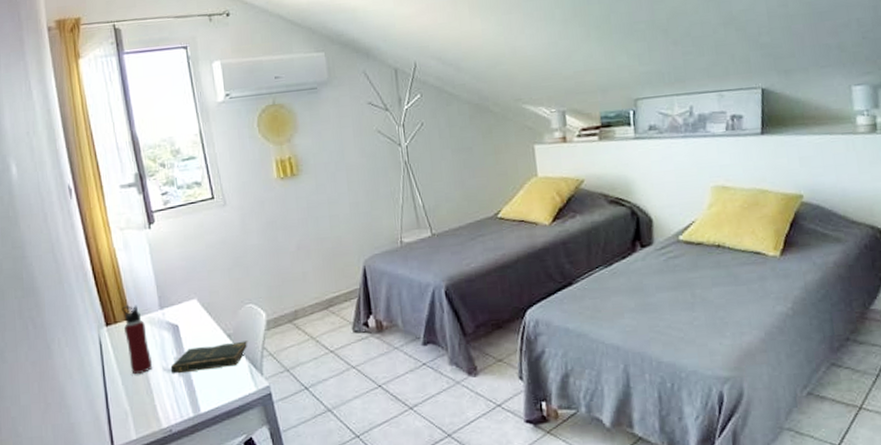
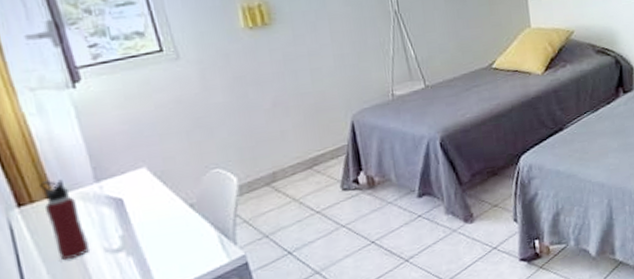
bible: present [170,340,248,374] -> none [114,209,217,255]

